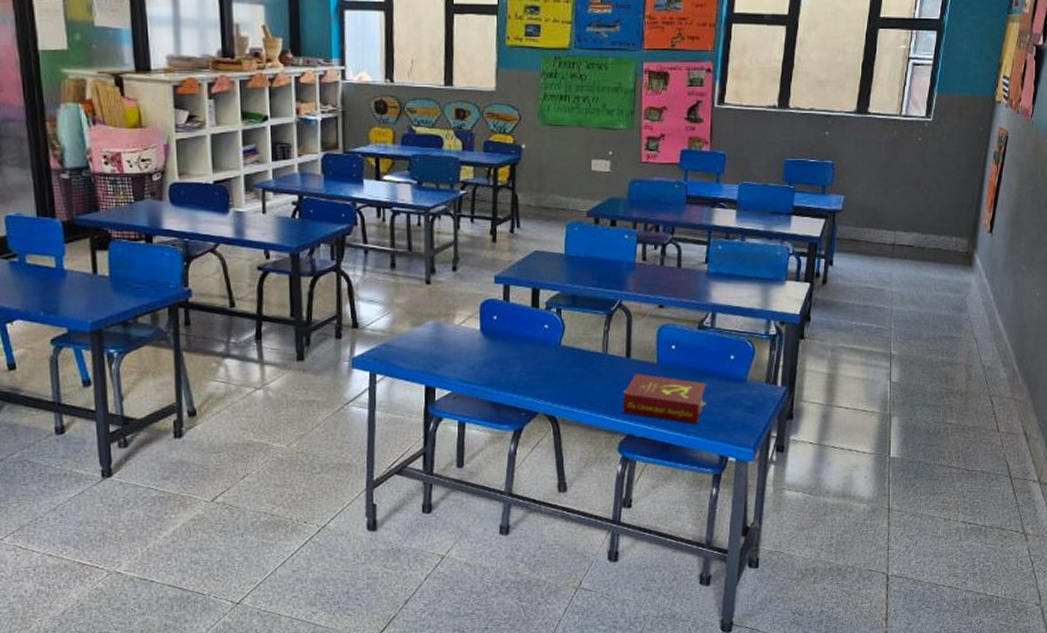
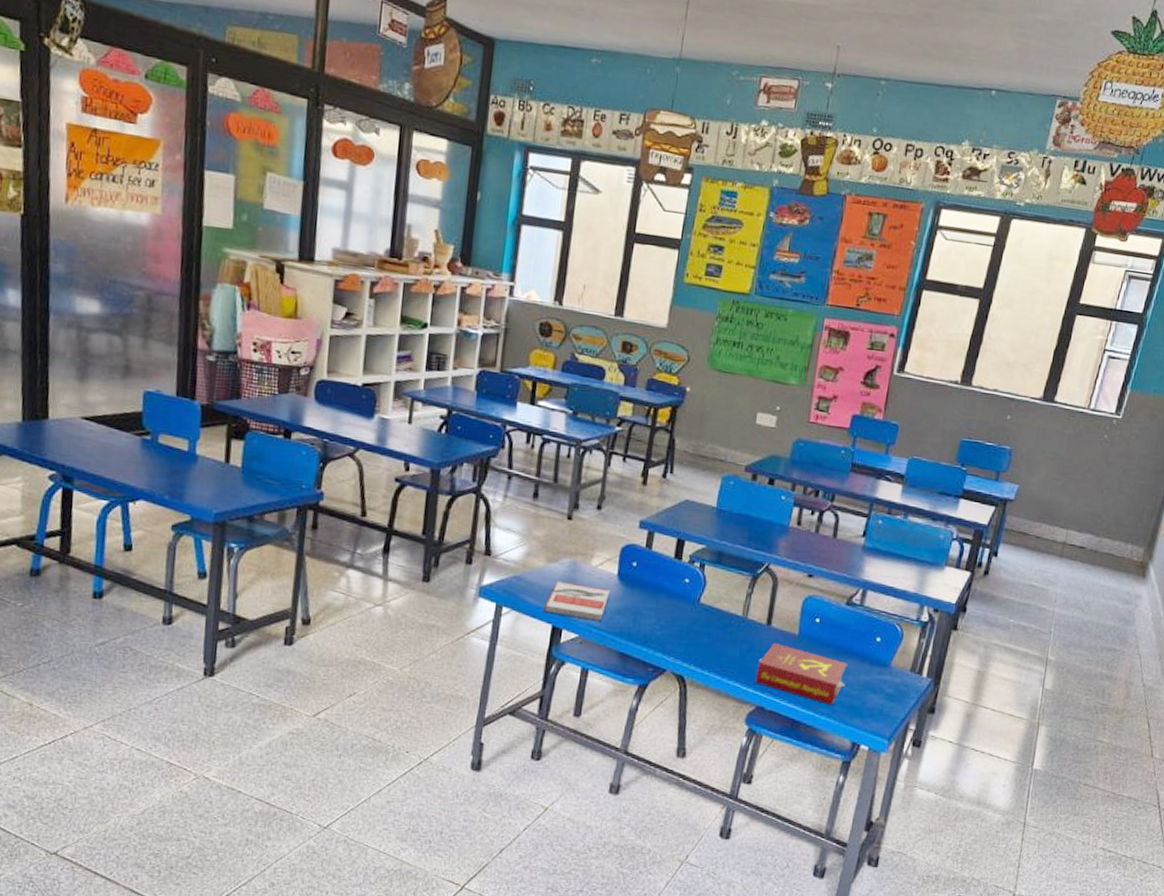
book: none [414,343,476,376] -> present [543,581,611,622]

